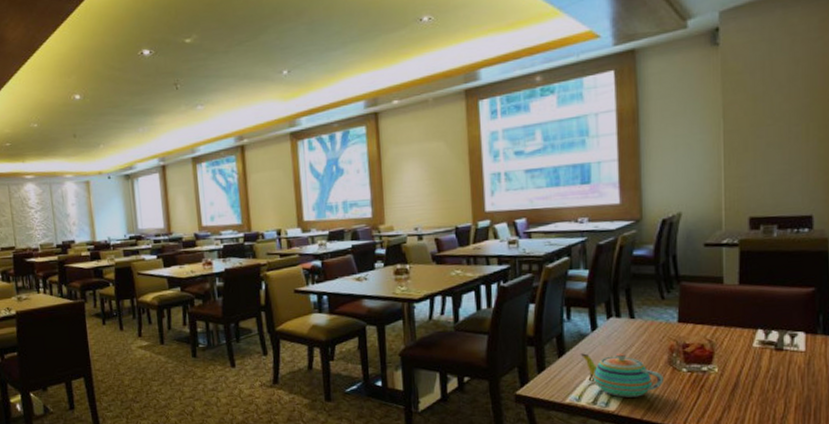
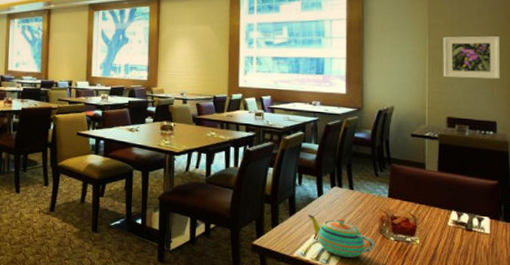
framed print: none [742,107,818,169] -> present [443,36,501,79]

